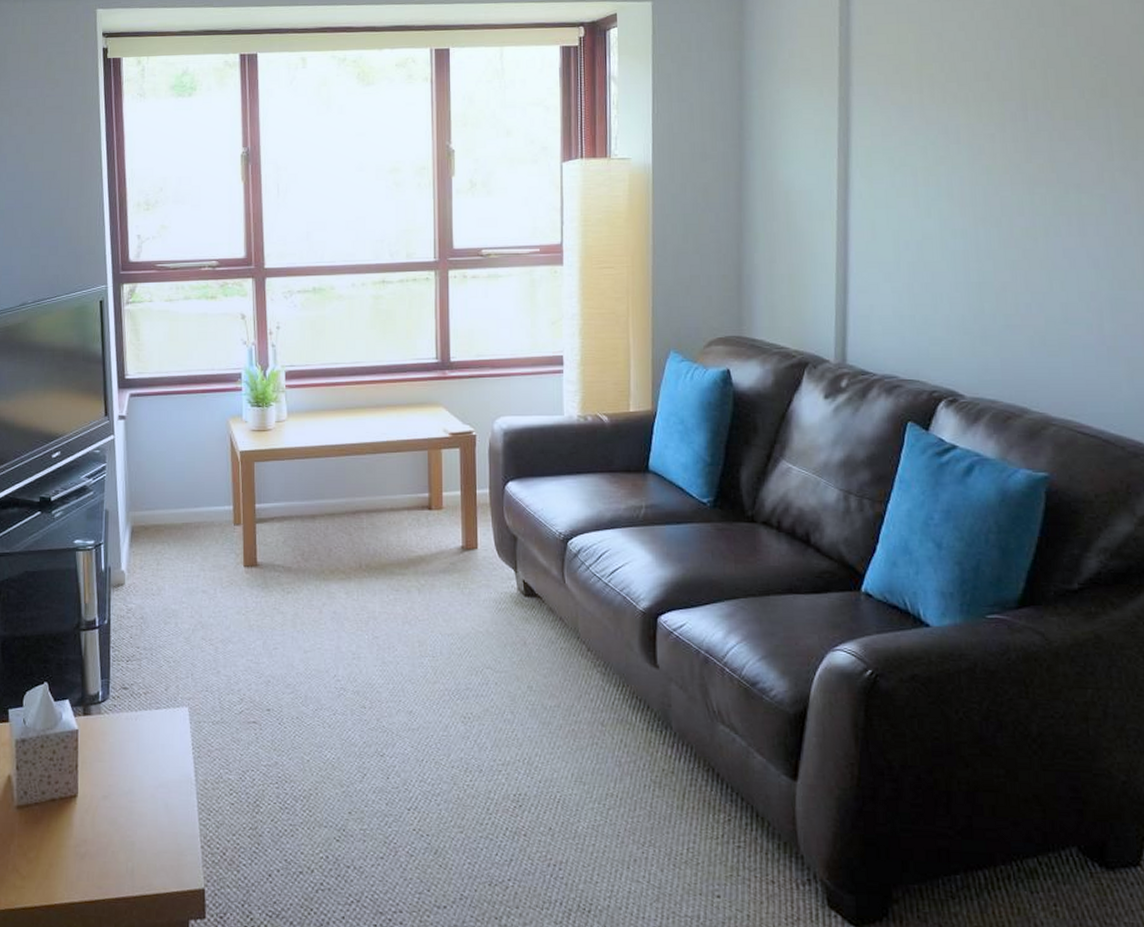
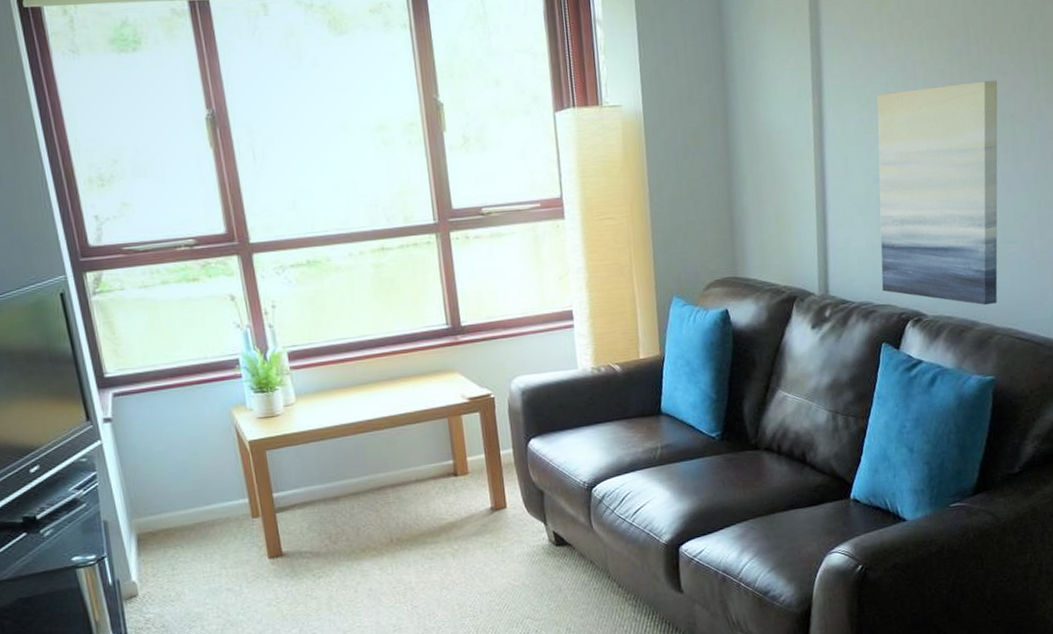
wall art: none [910,147,1060,392] -> present [877,80,998,306]

